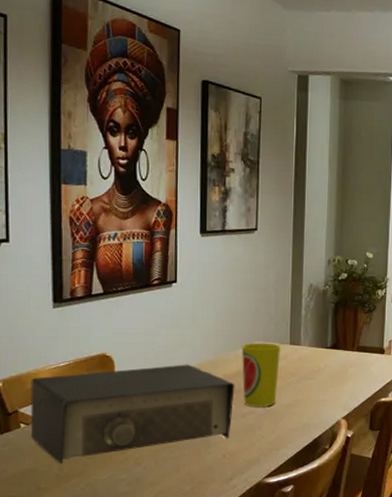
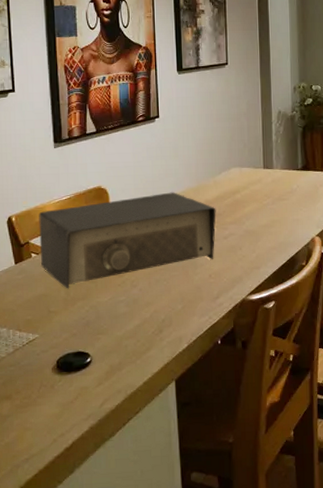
cup: present [241,342,281,406] -> none [219,168,256,228]

